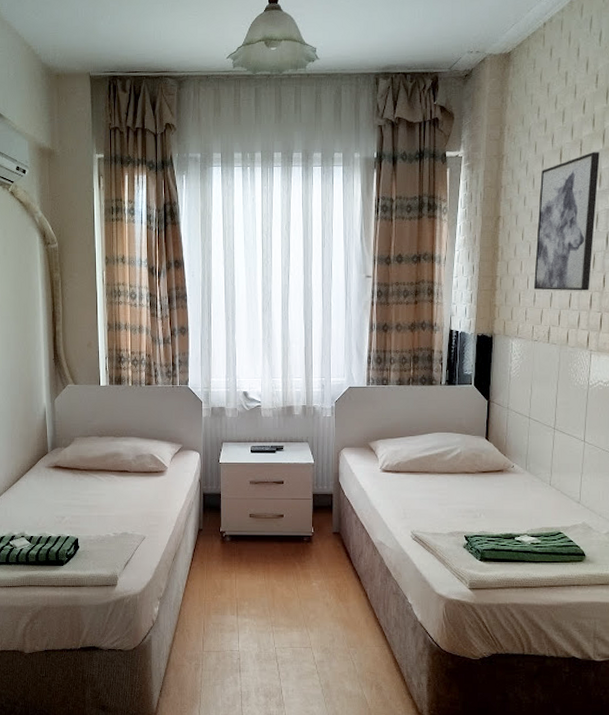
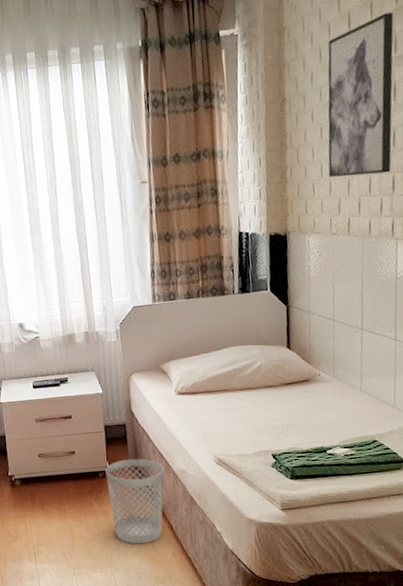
wastebasket: none [310,527,364,608] -> present [105,458,164,544]

